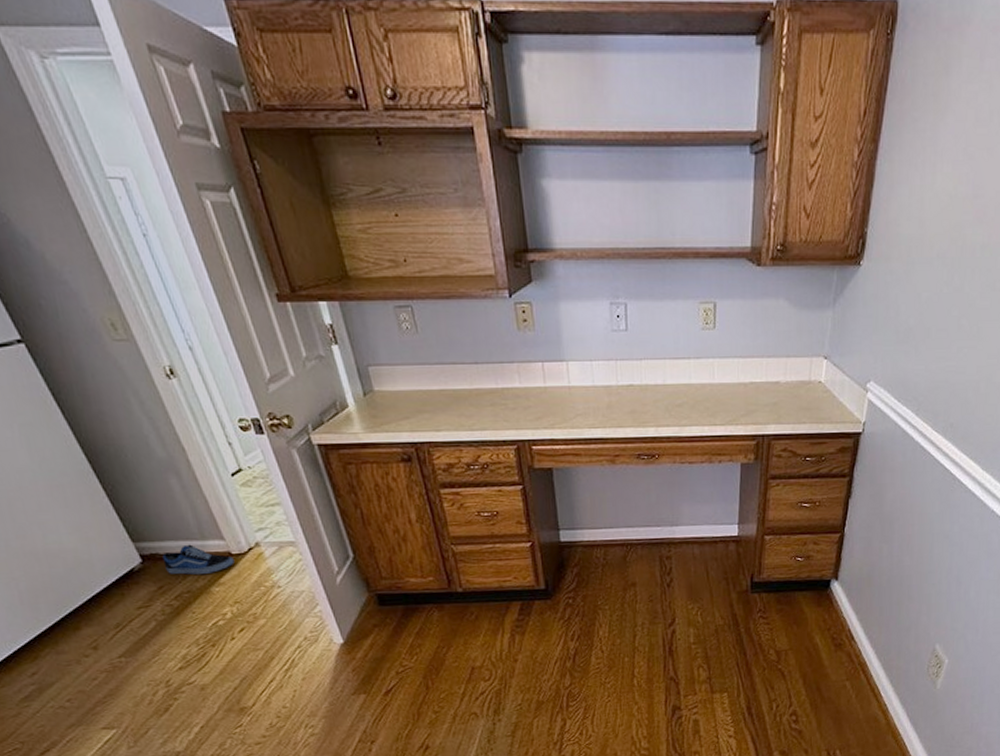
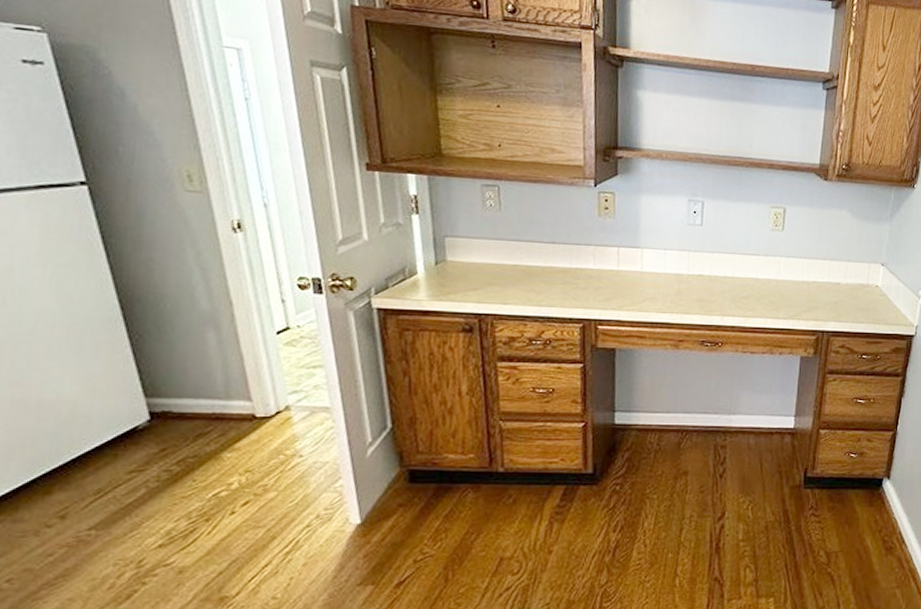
shoe: present [162,544,234,575] -> none [174,403,257,437]

